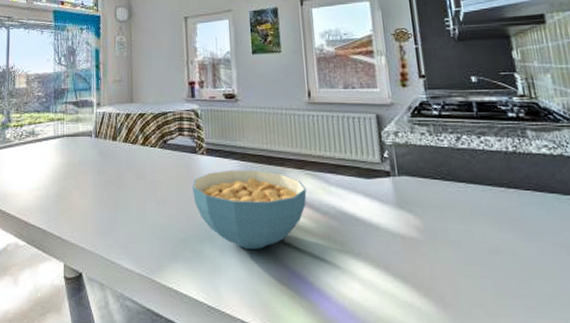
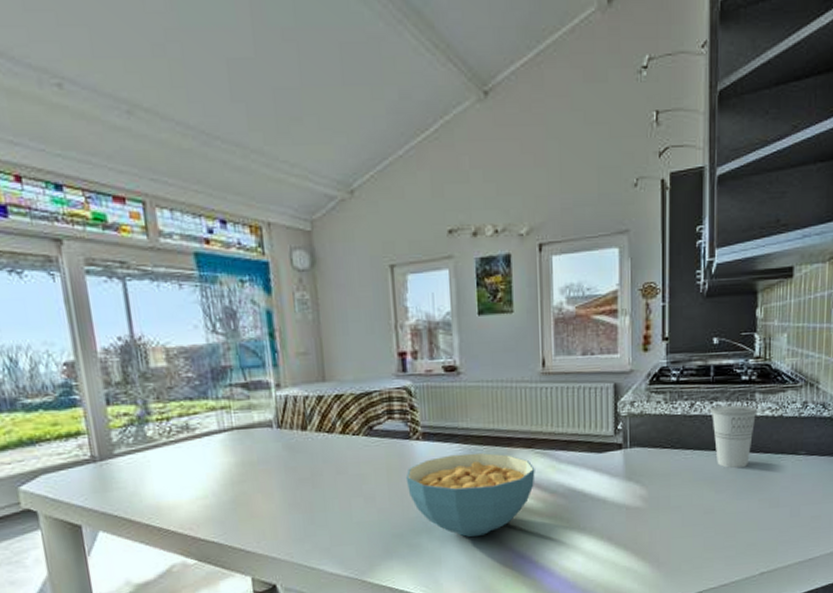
cup: none [479,140,533,207] -> present [710,405,758,469]

